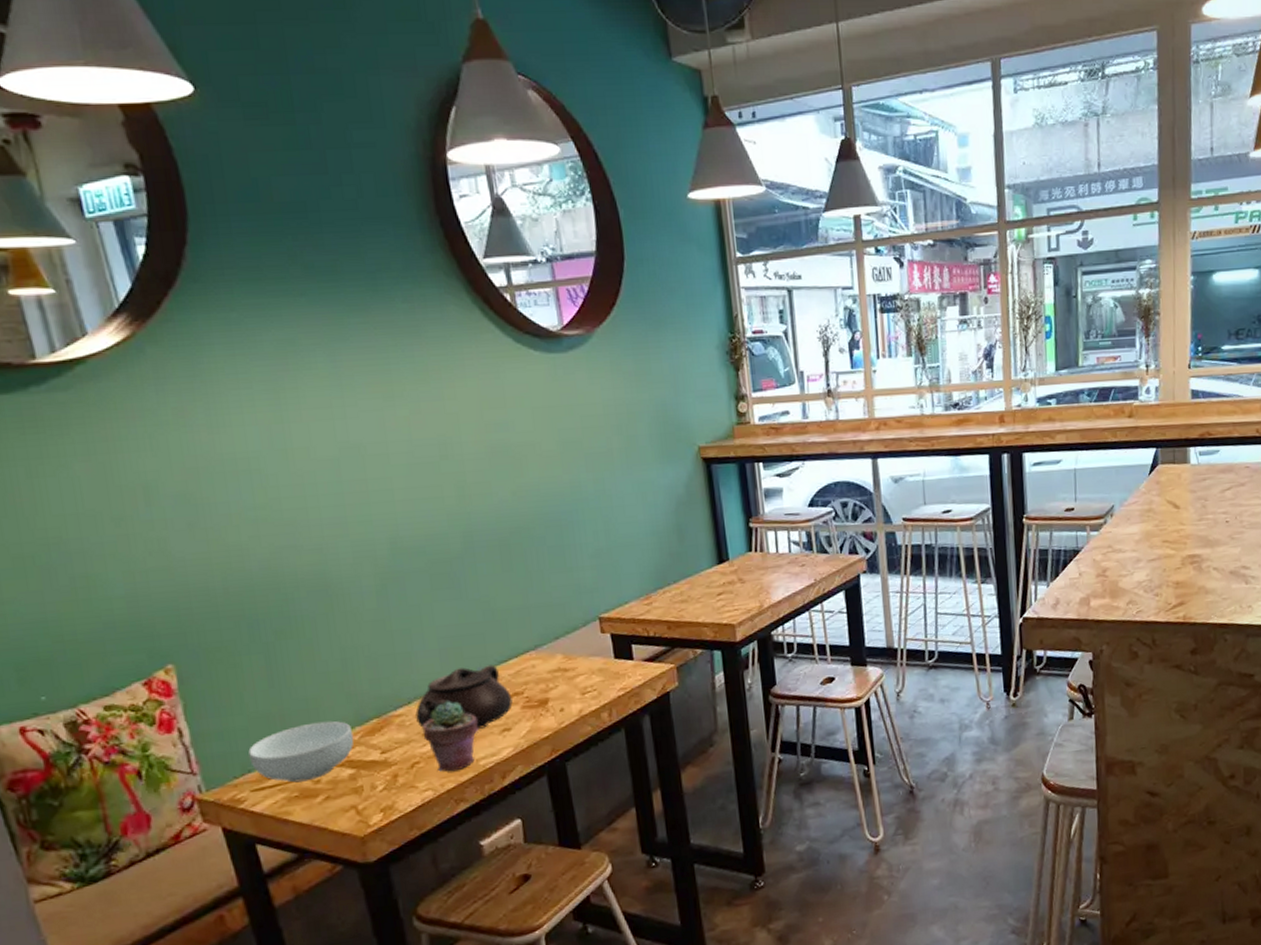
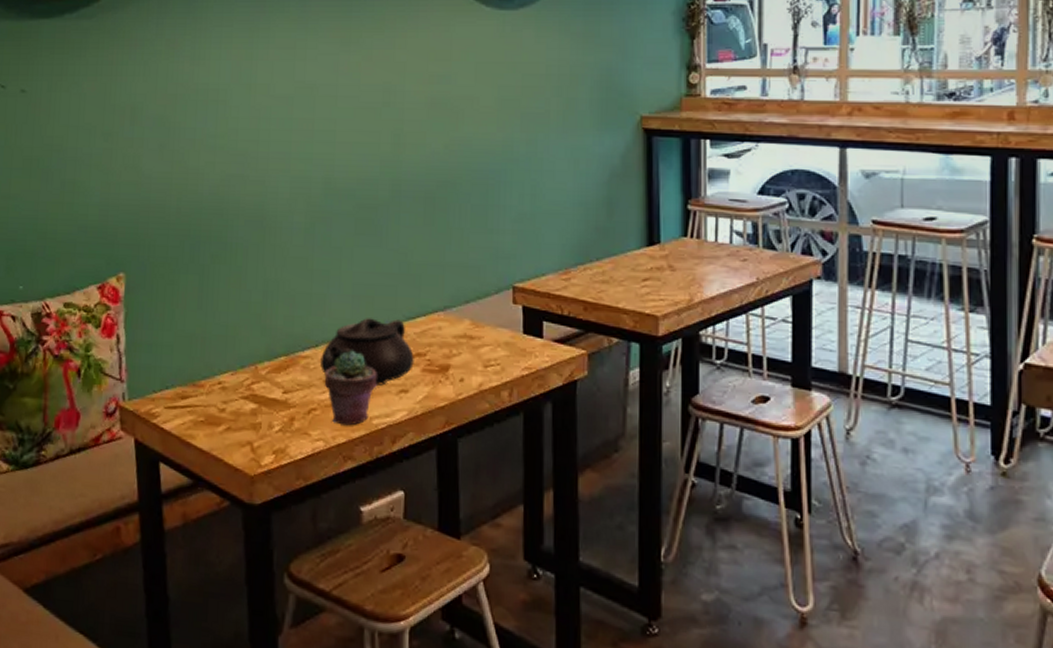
cereal bowl: present [248,720,354,783] -> none [169,350,262,408]

